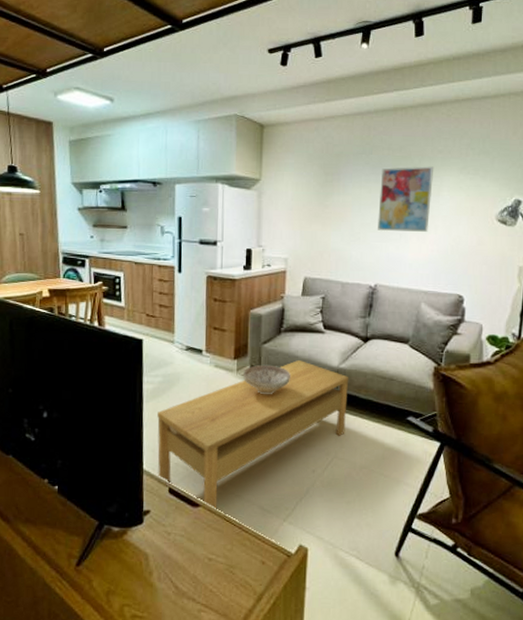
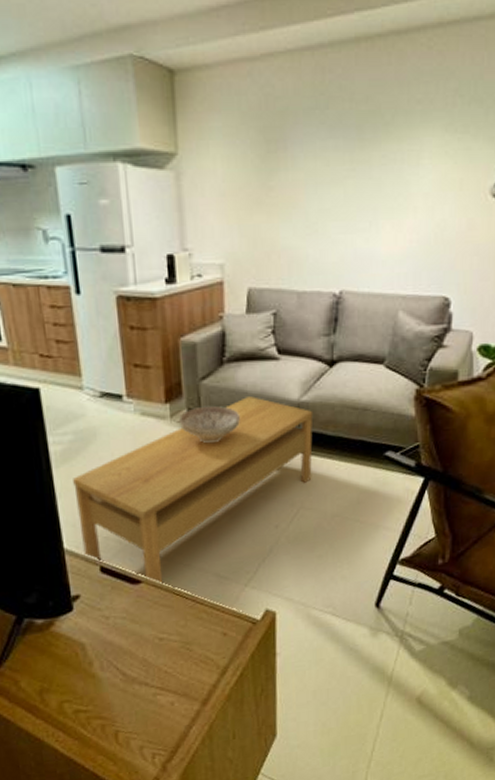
wall art: present [378,166,434,232] -> none [340,123,412,218]

